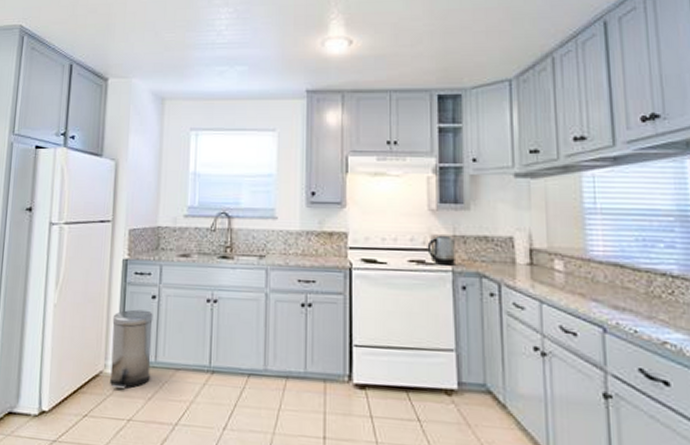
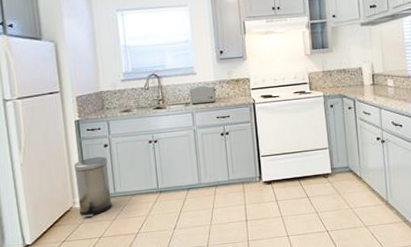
toaster: none [266,235,303,262] -> present [189,85,217,106]
kettle: present [427,235,456,266] -> none [305,71,325,93]

